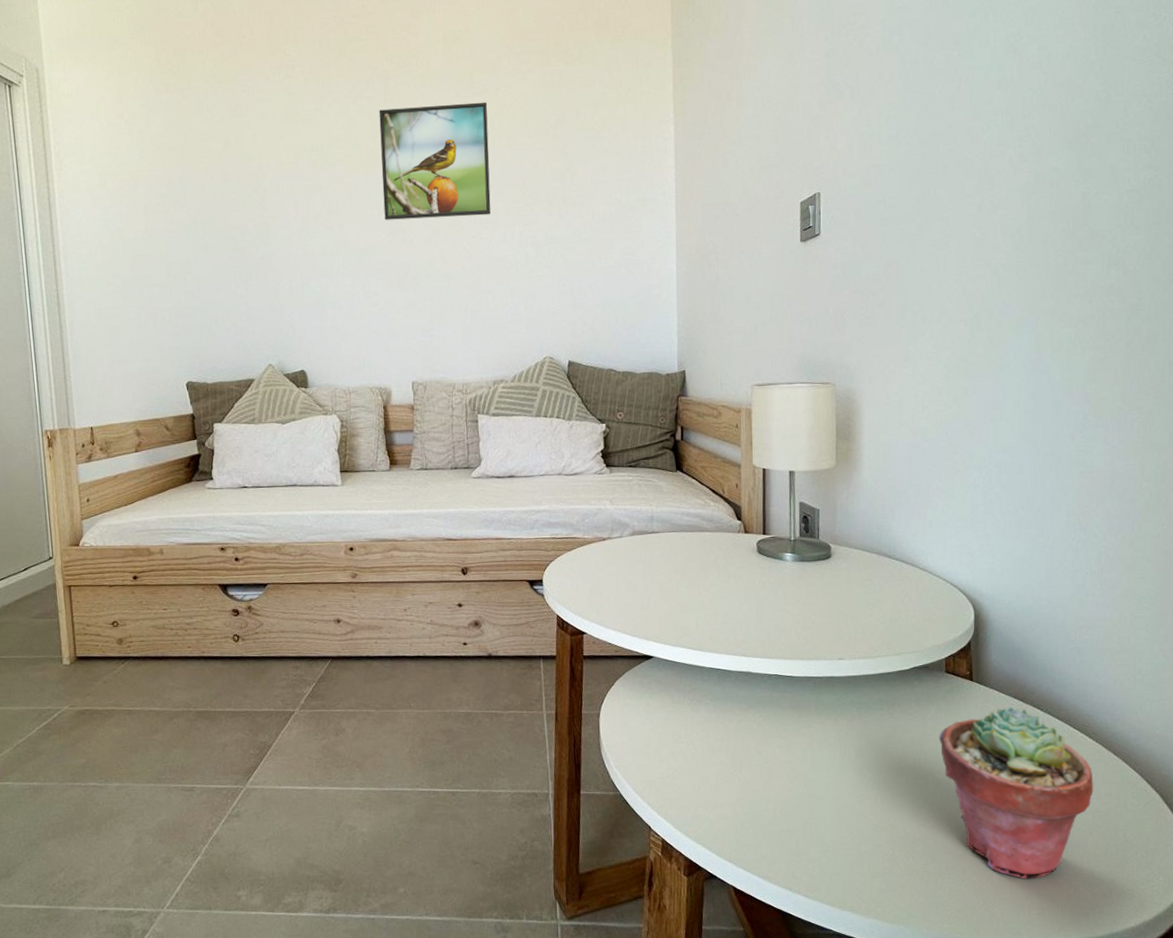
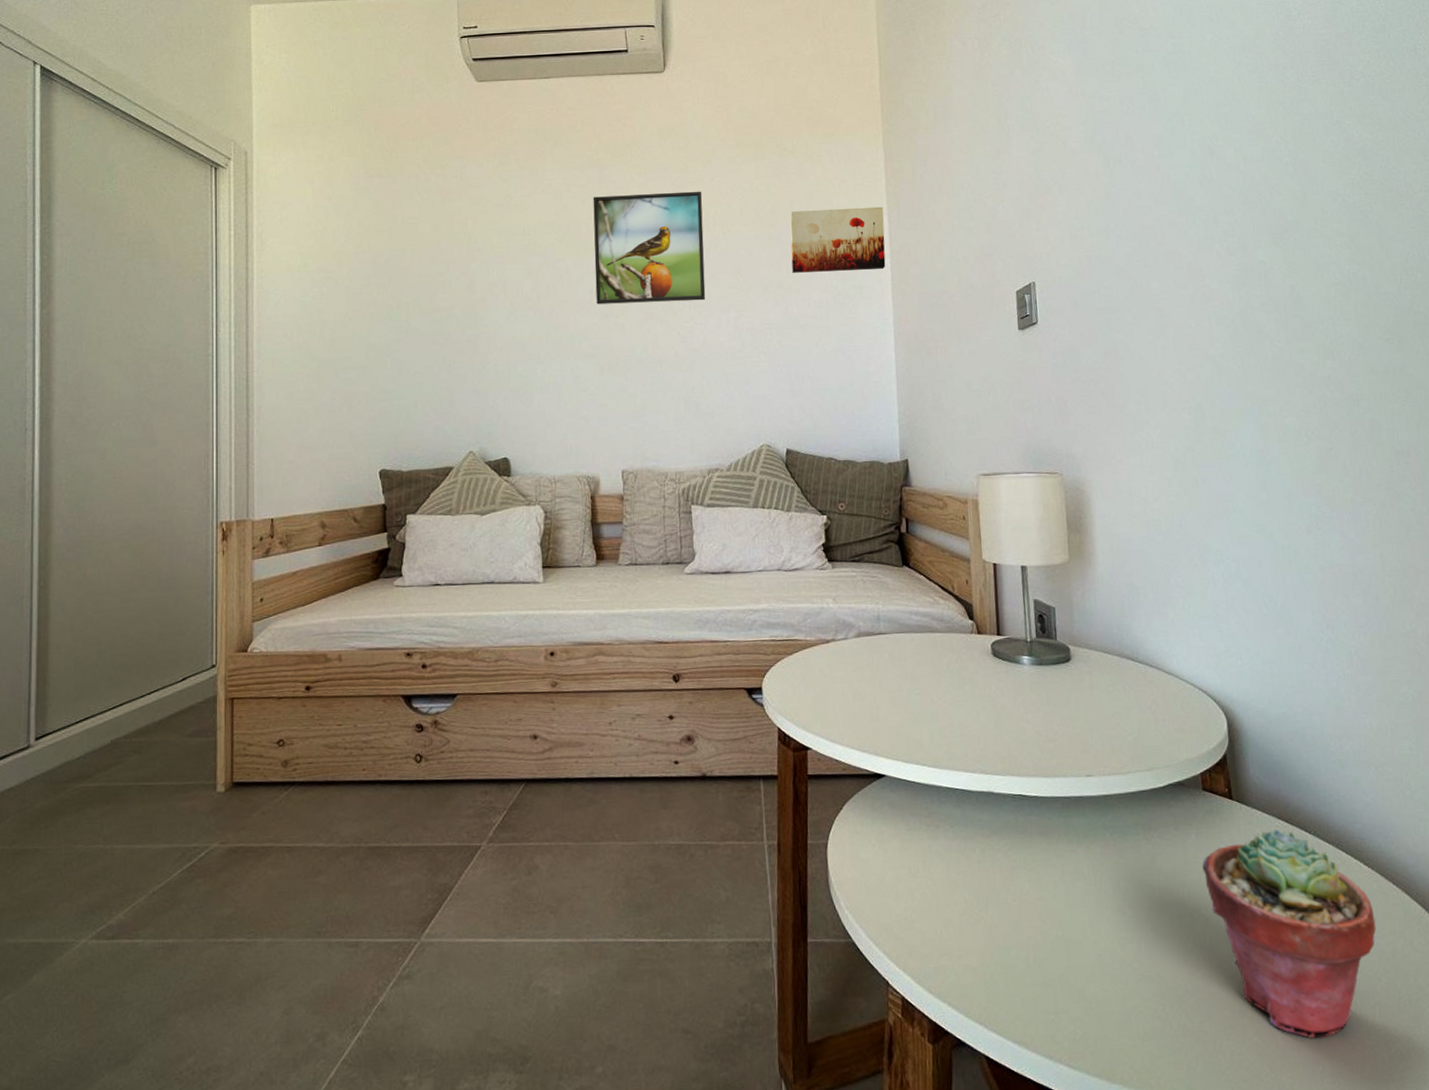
wall art: none [575,115,671,186] -> present [789,206,886,273]

